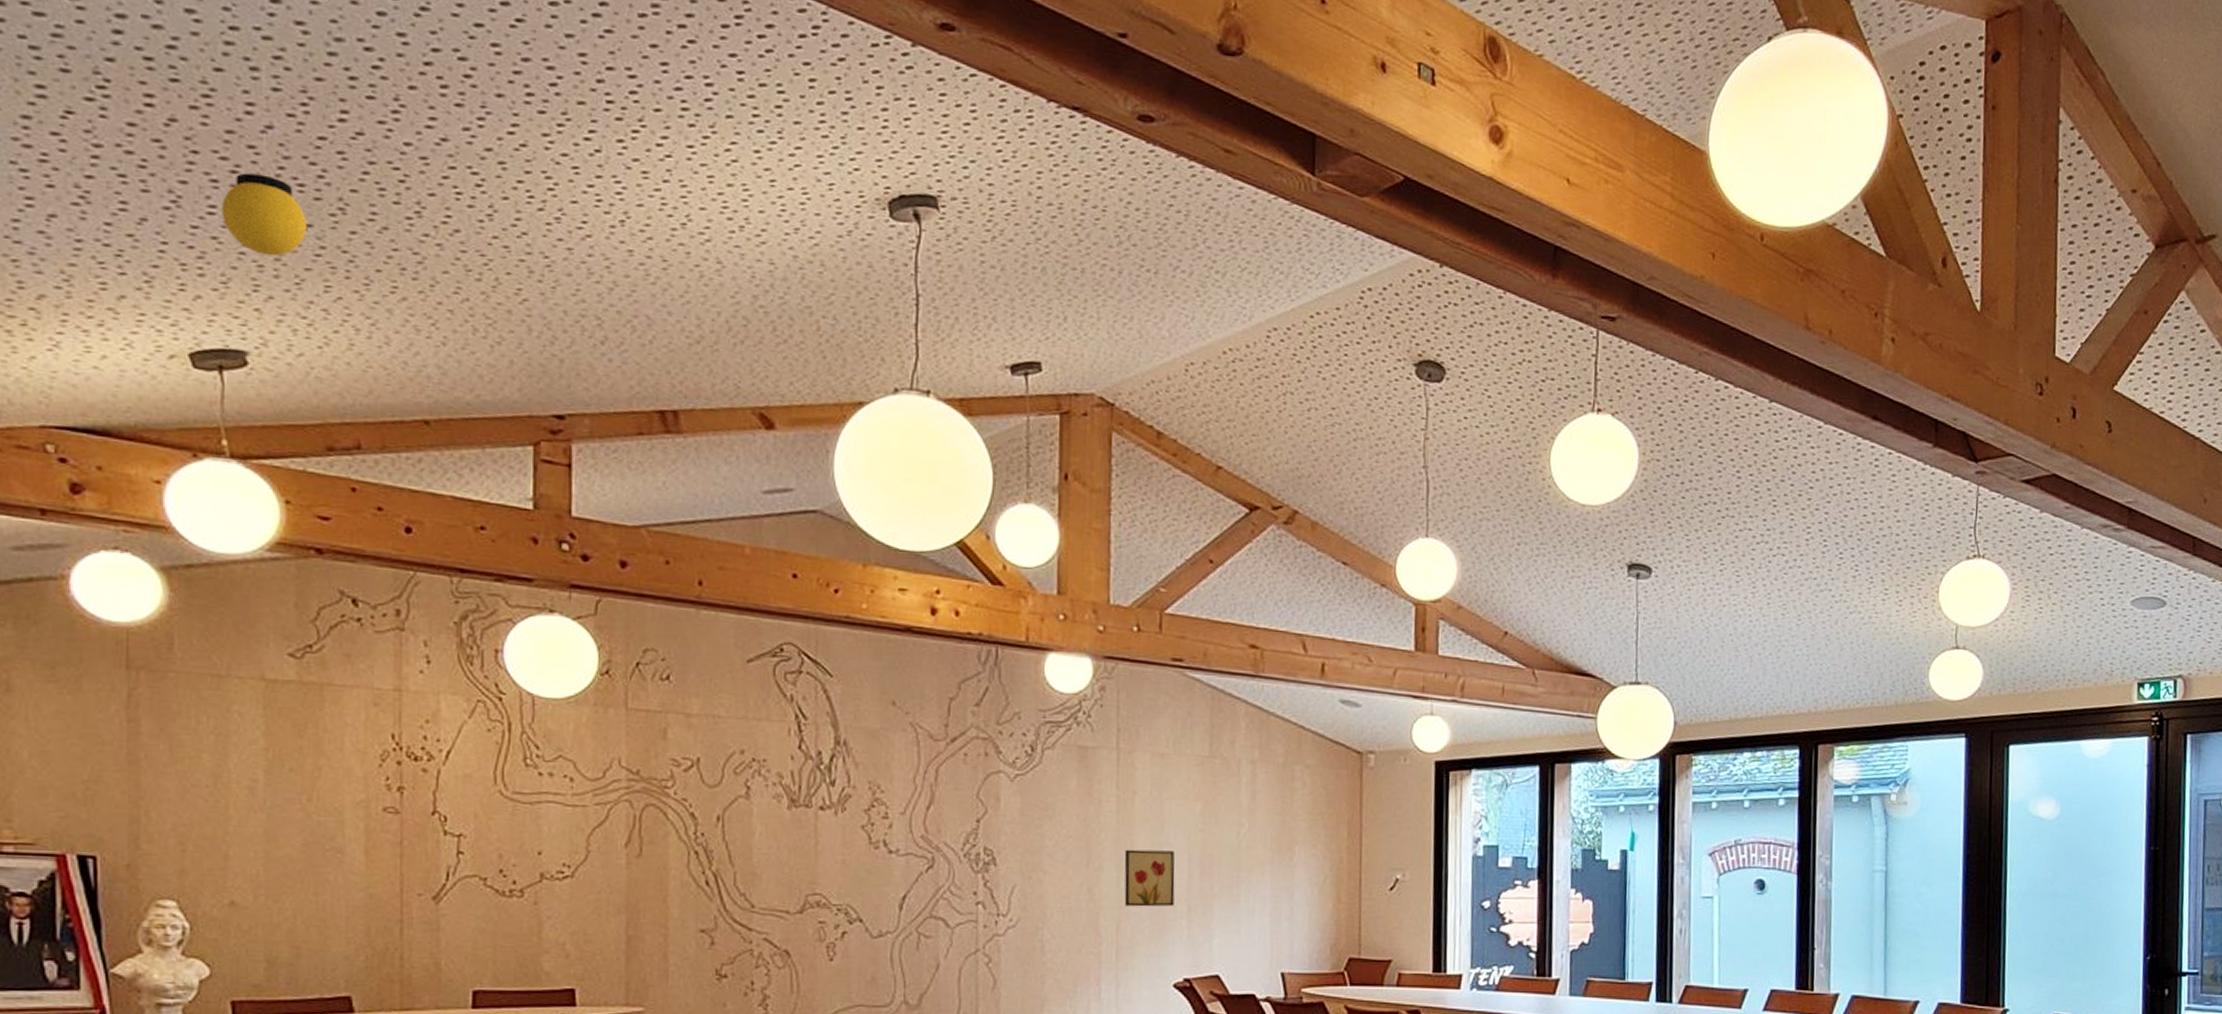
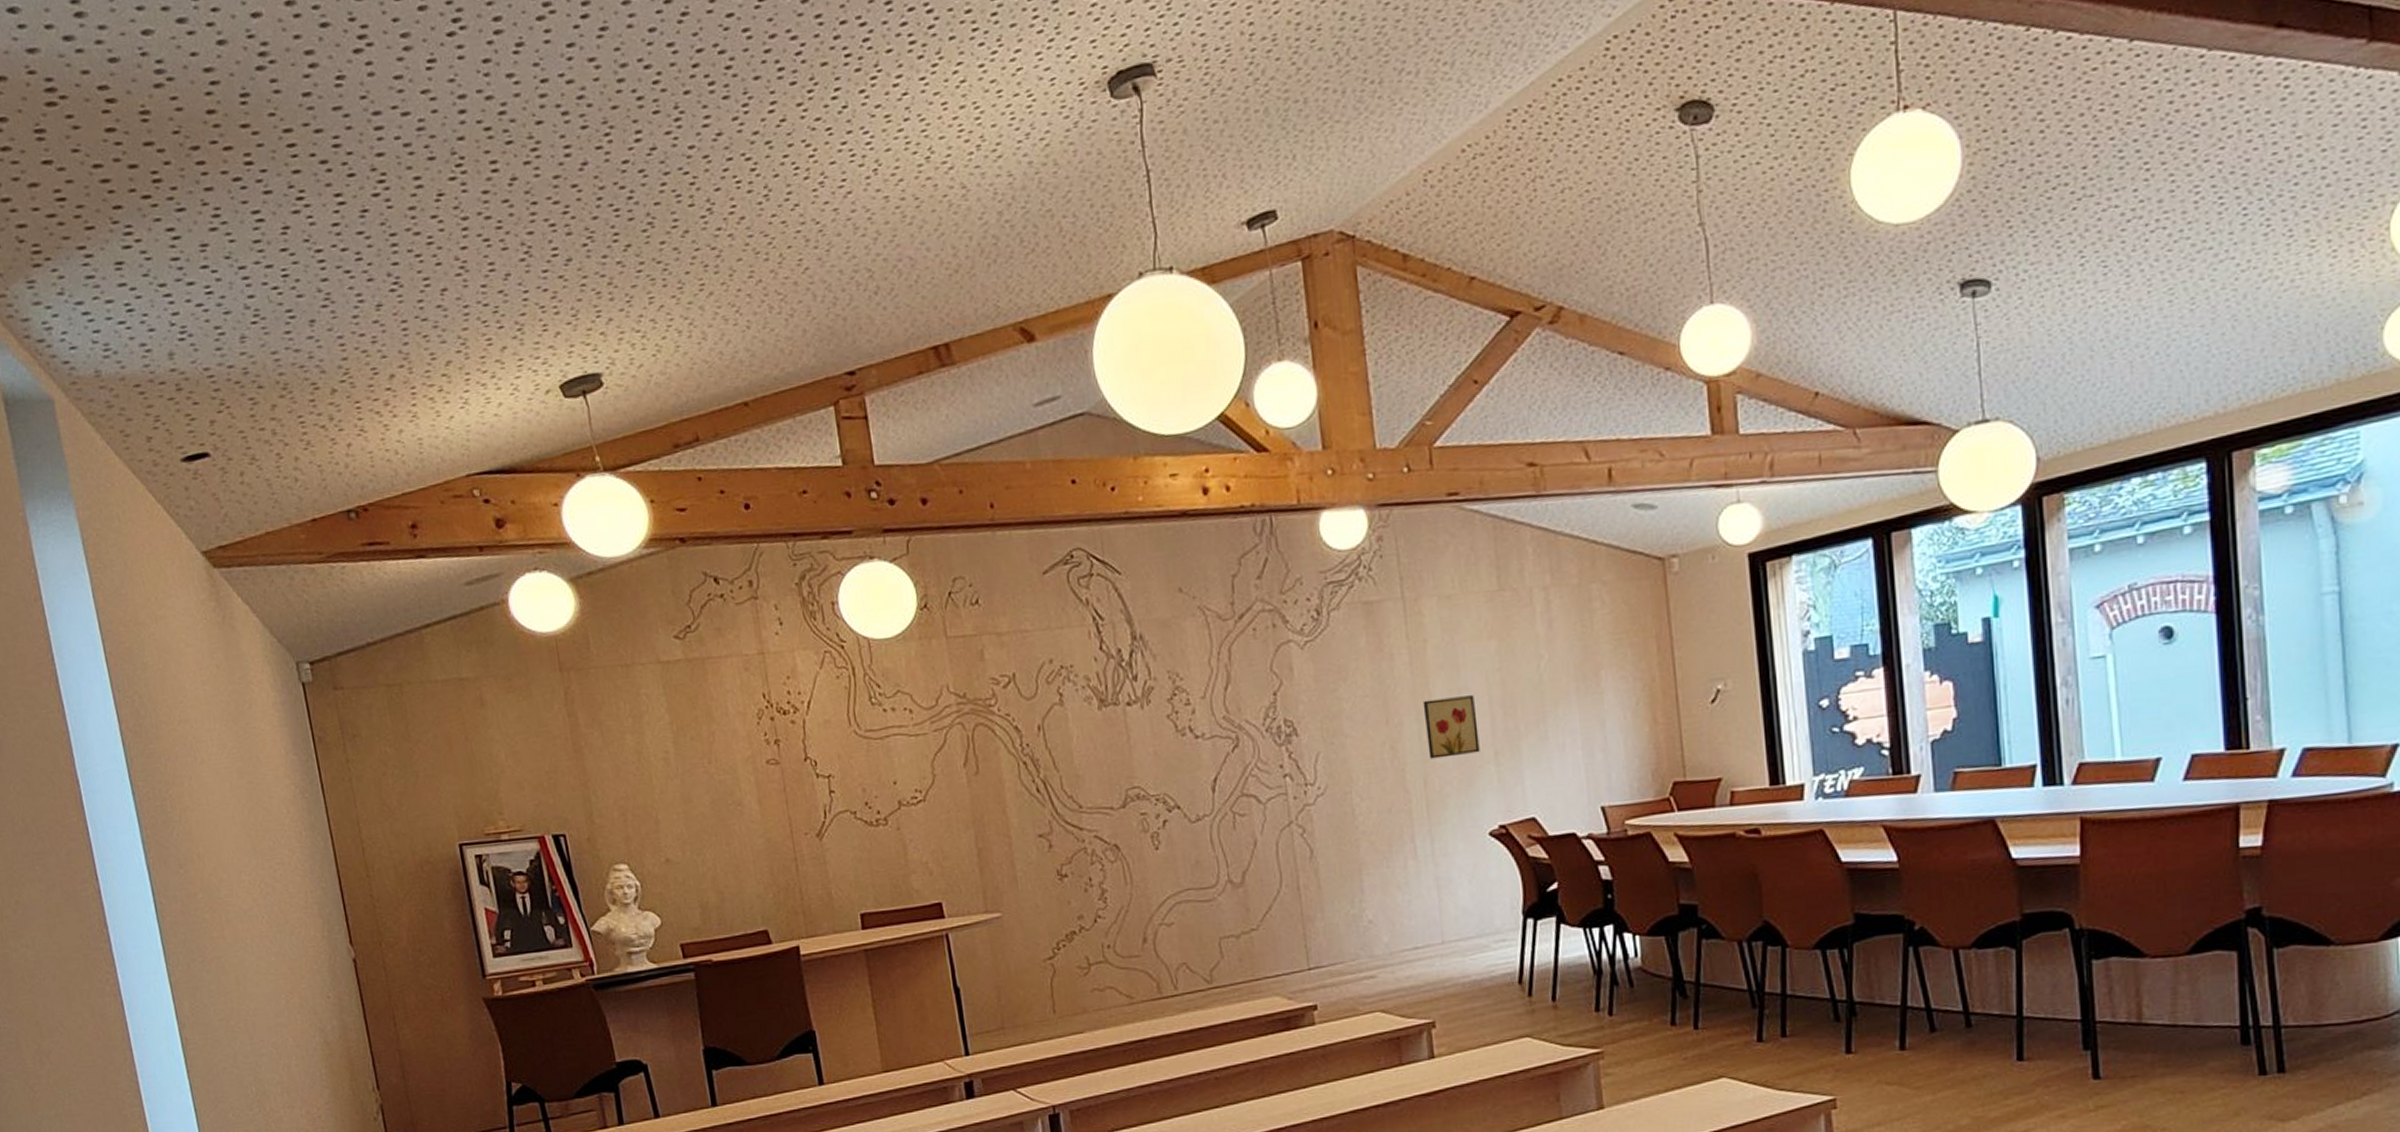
pendant light: present [221,61,306,256] -> none [561,103,628,283]

